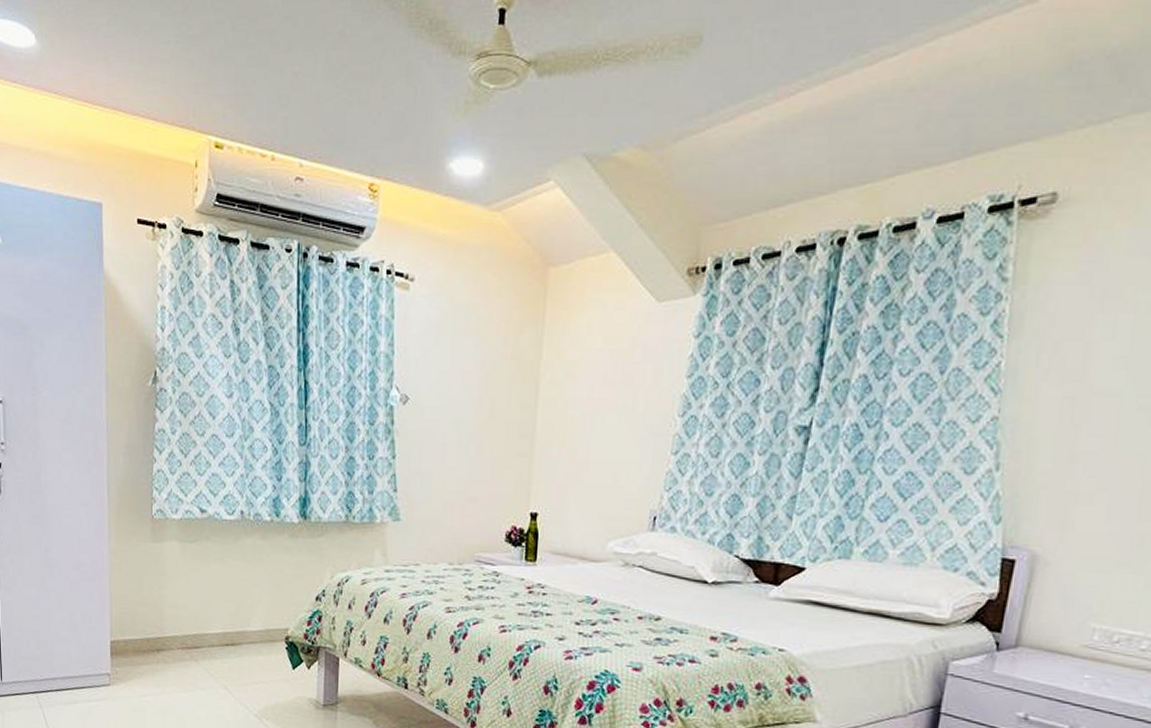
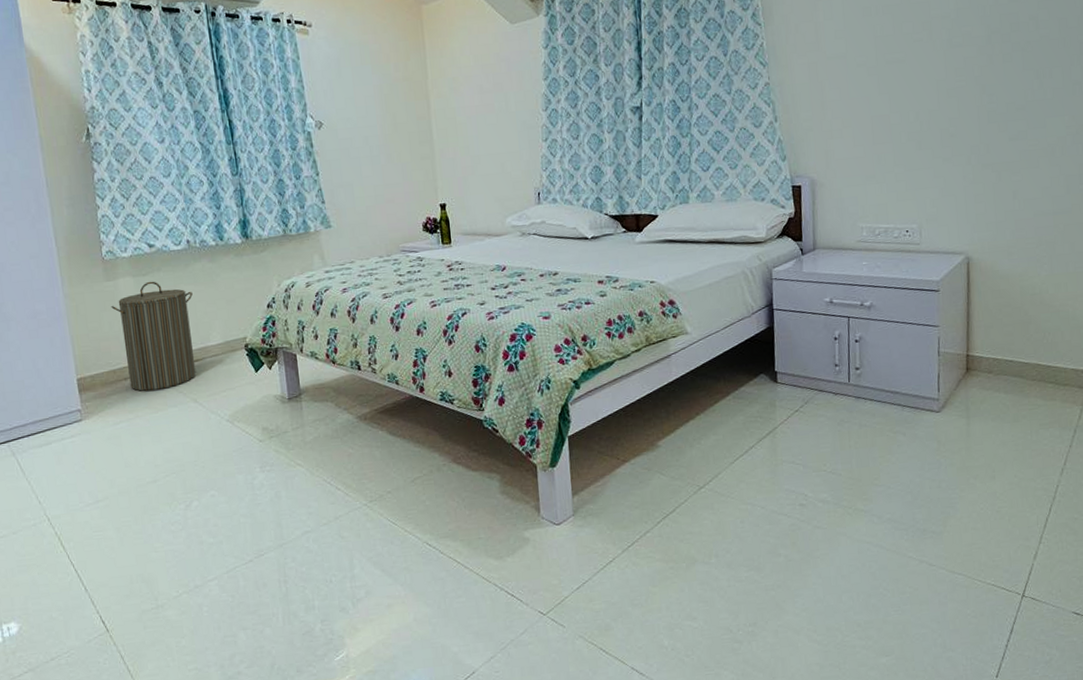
laundry hamper: none [154,549,239,669] -> present [111,281,196,391]

